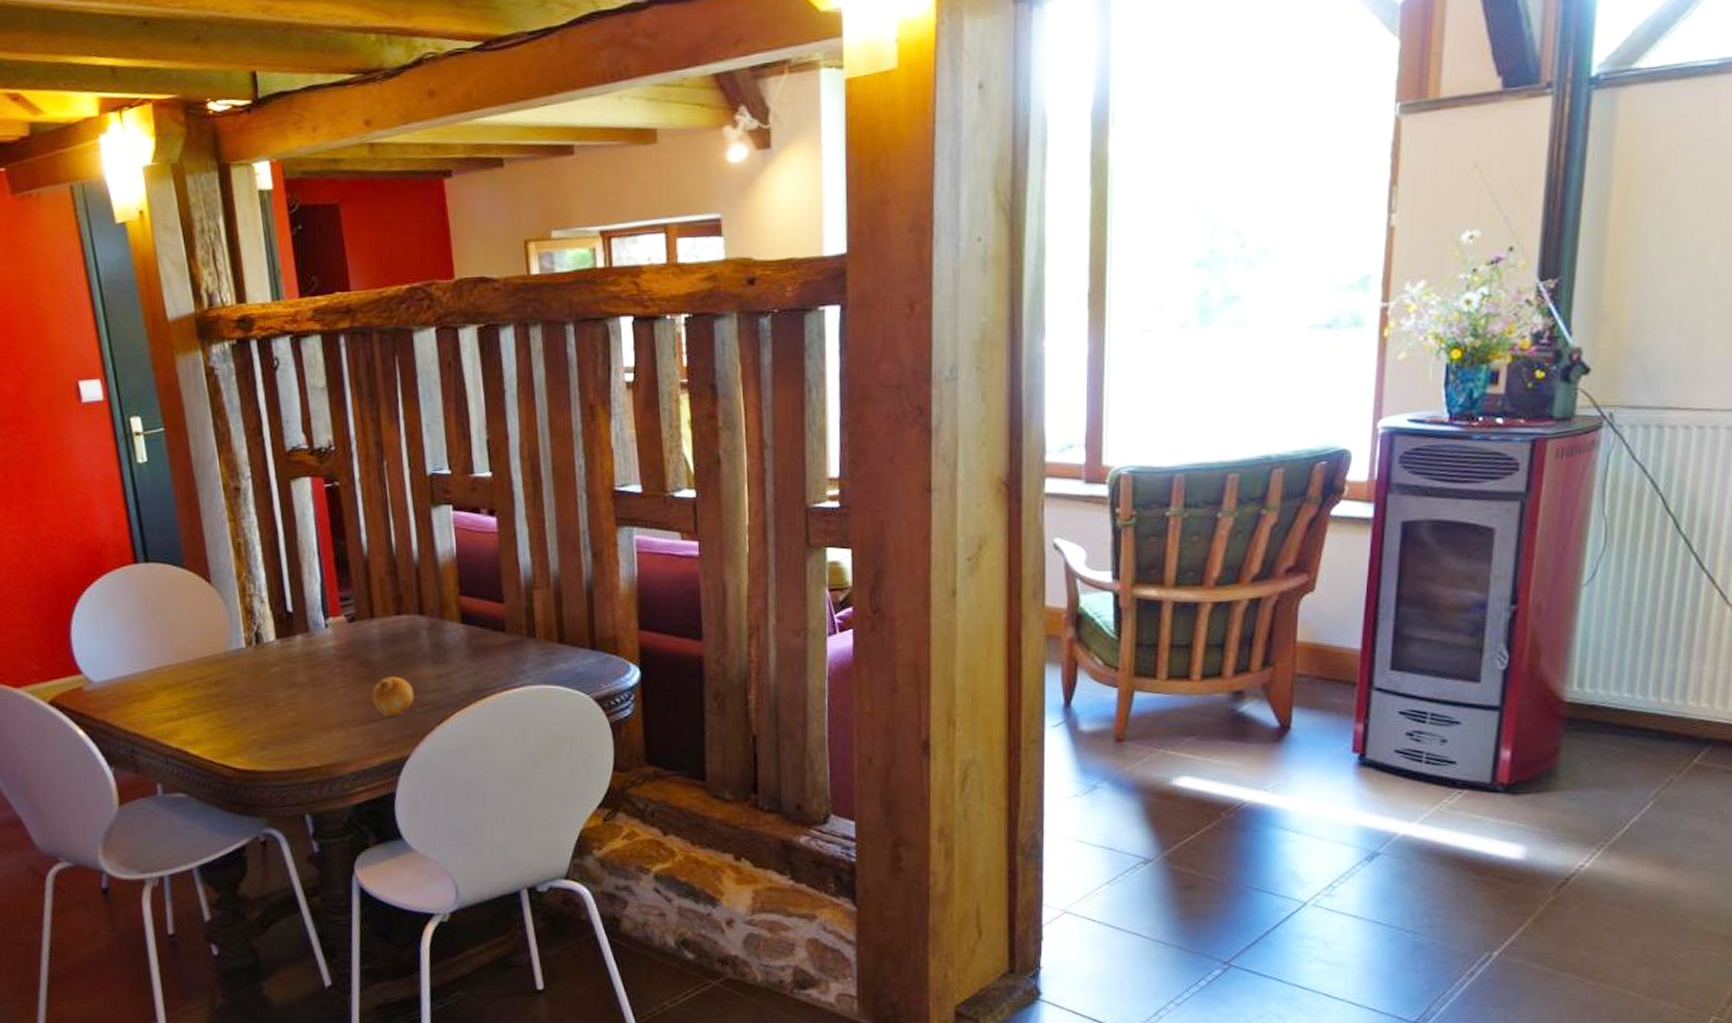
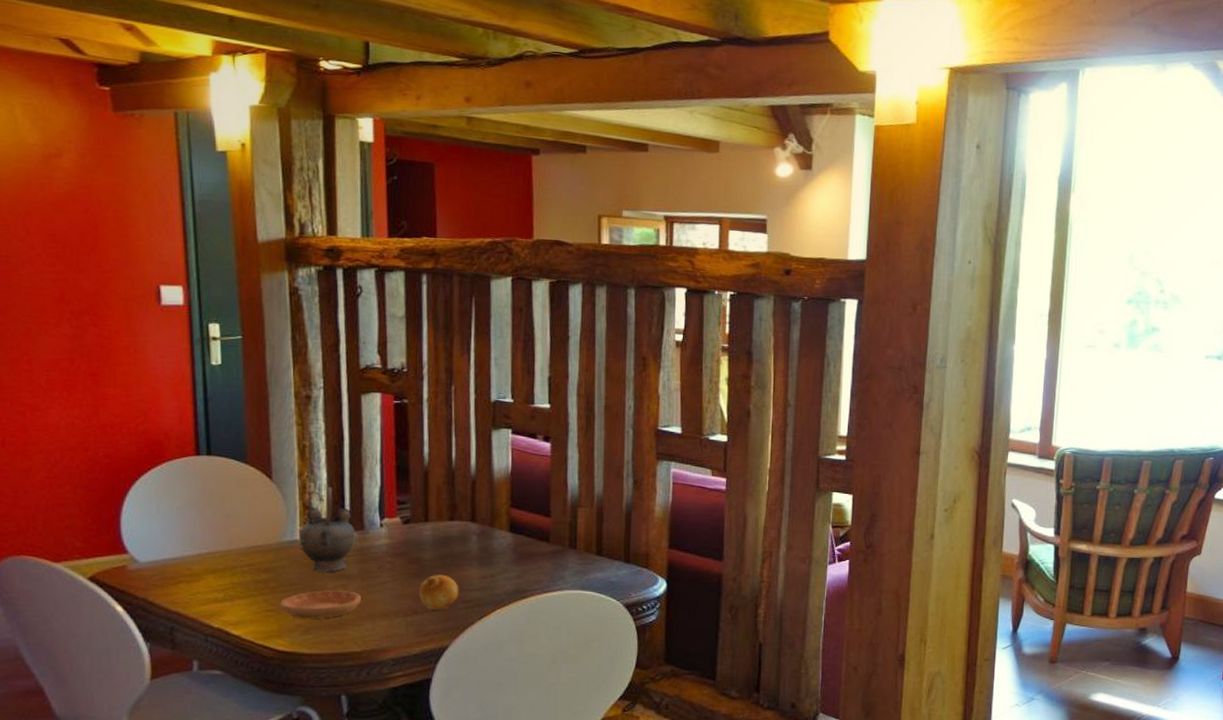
saucer: none [234,700,314,734] -> present [280,590,361,619]
teapot: none [244,587,302,681] -> present [299,487,356,572]

